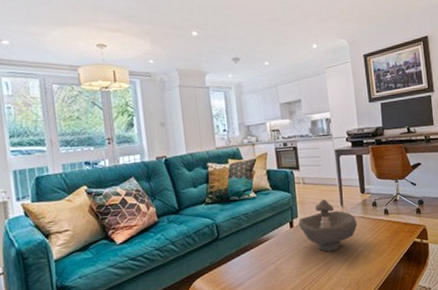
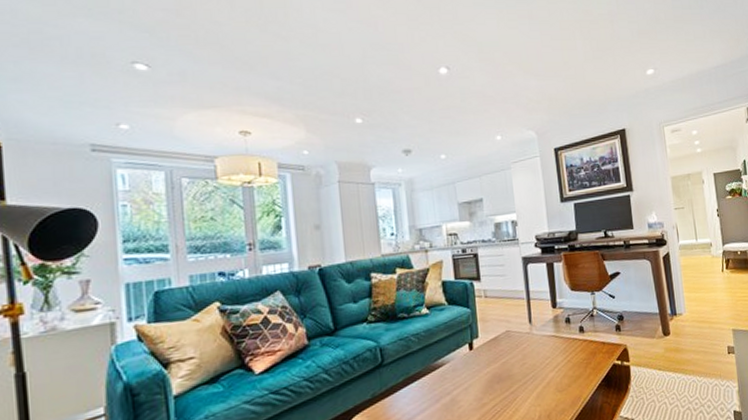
decorative bowl: present [298,199,357,252] -> none [478,315,548,379]

